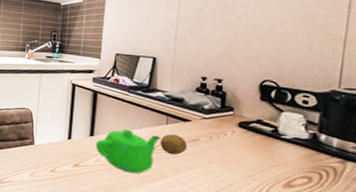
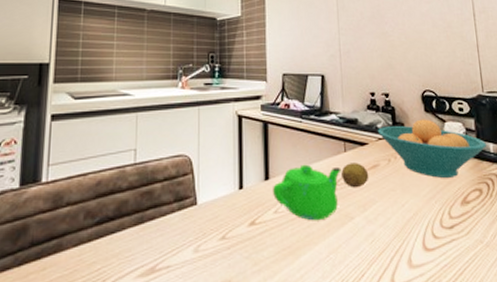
fruit bowl: none [204,106,331,163] -> present [378,119,487,178]

